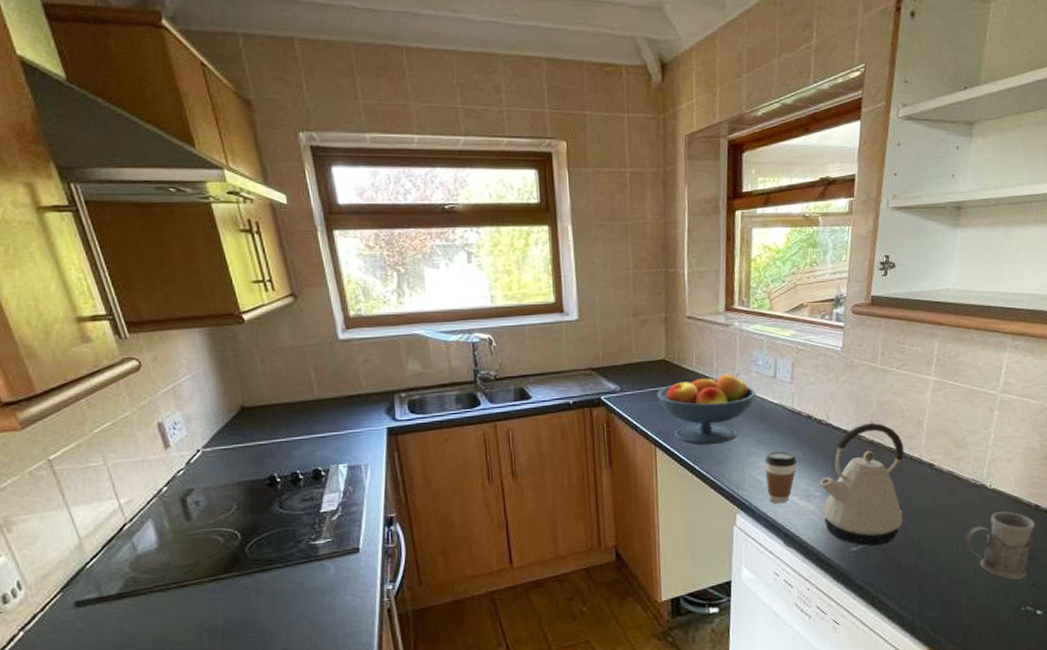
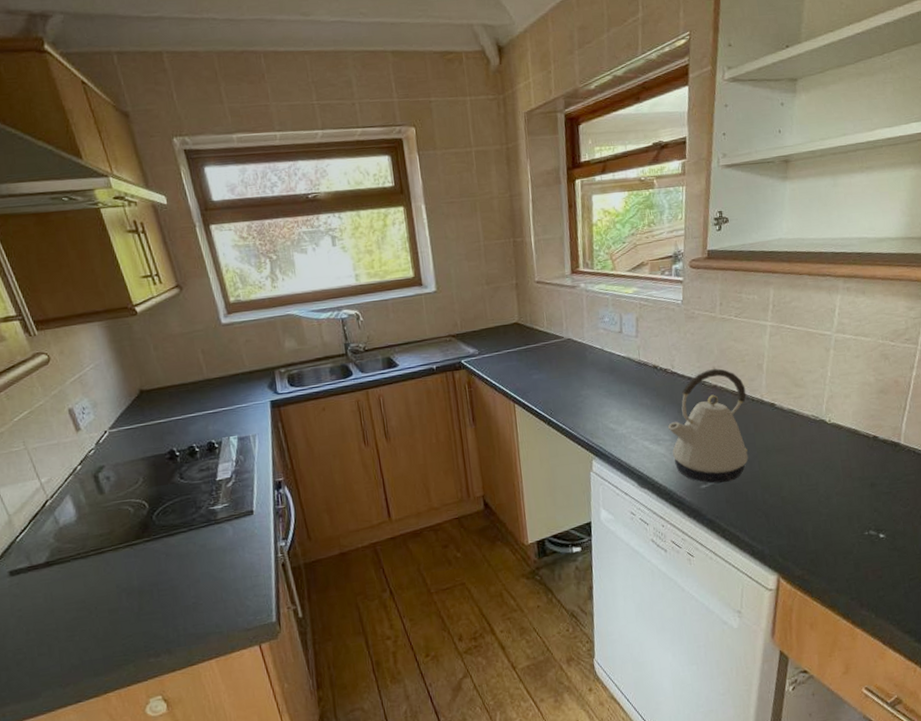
fruit bowl: present [657,373,755,445] -> none [512,330,604,399]
coffee cup: present [764,451,796,504] -> none [615,400,646,449]
mug: present [965,511,1035,580] -> none [808,443,874,507]

